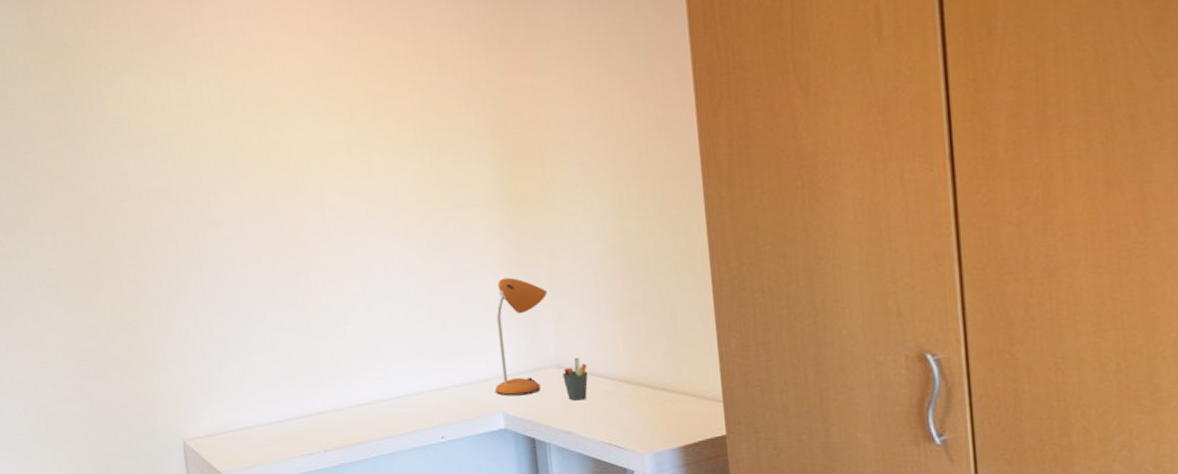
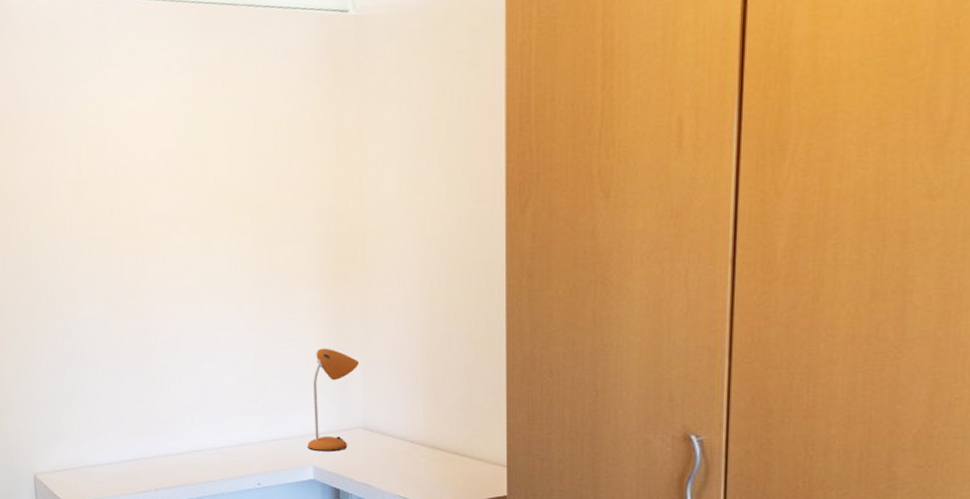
pen holder: present [562,357,589,401] -> none [367,421,390,459]

